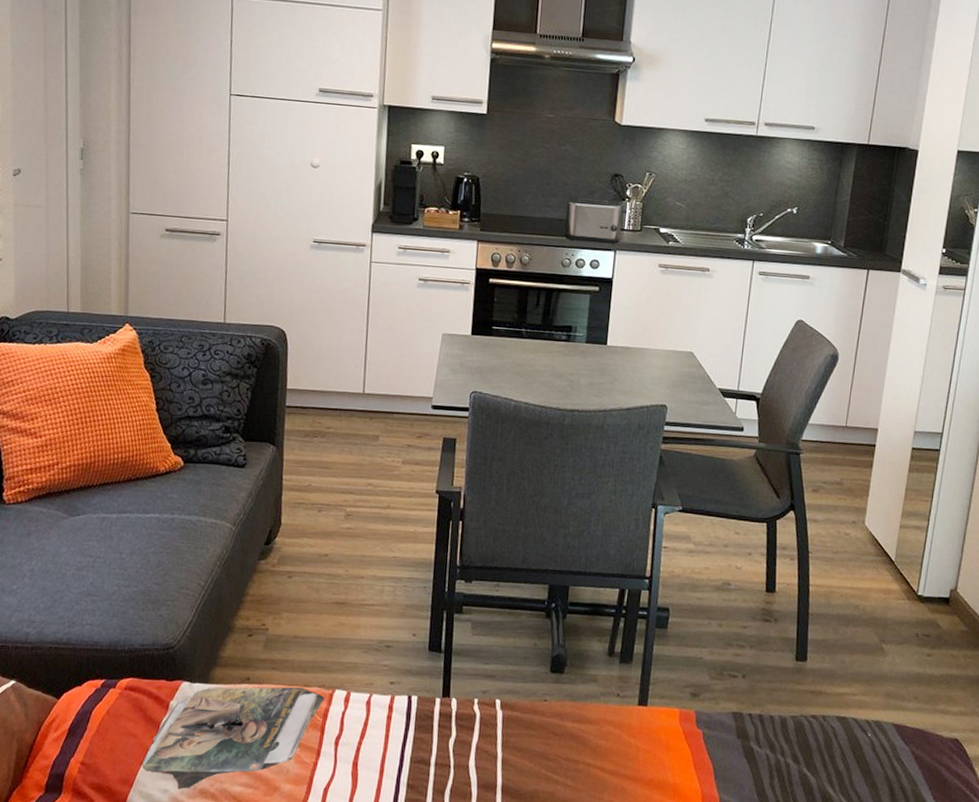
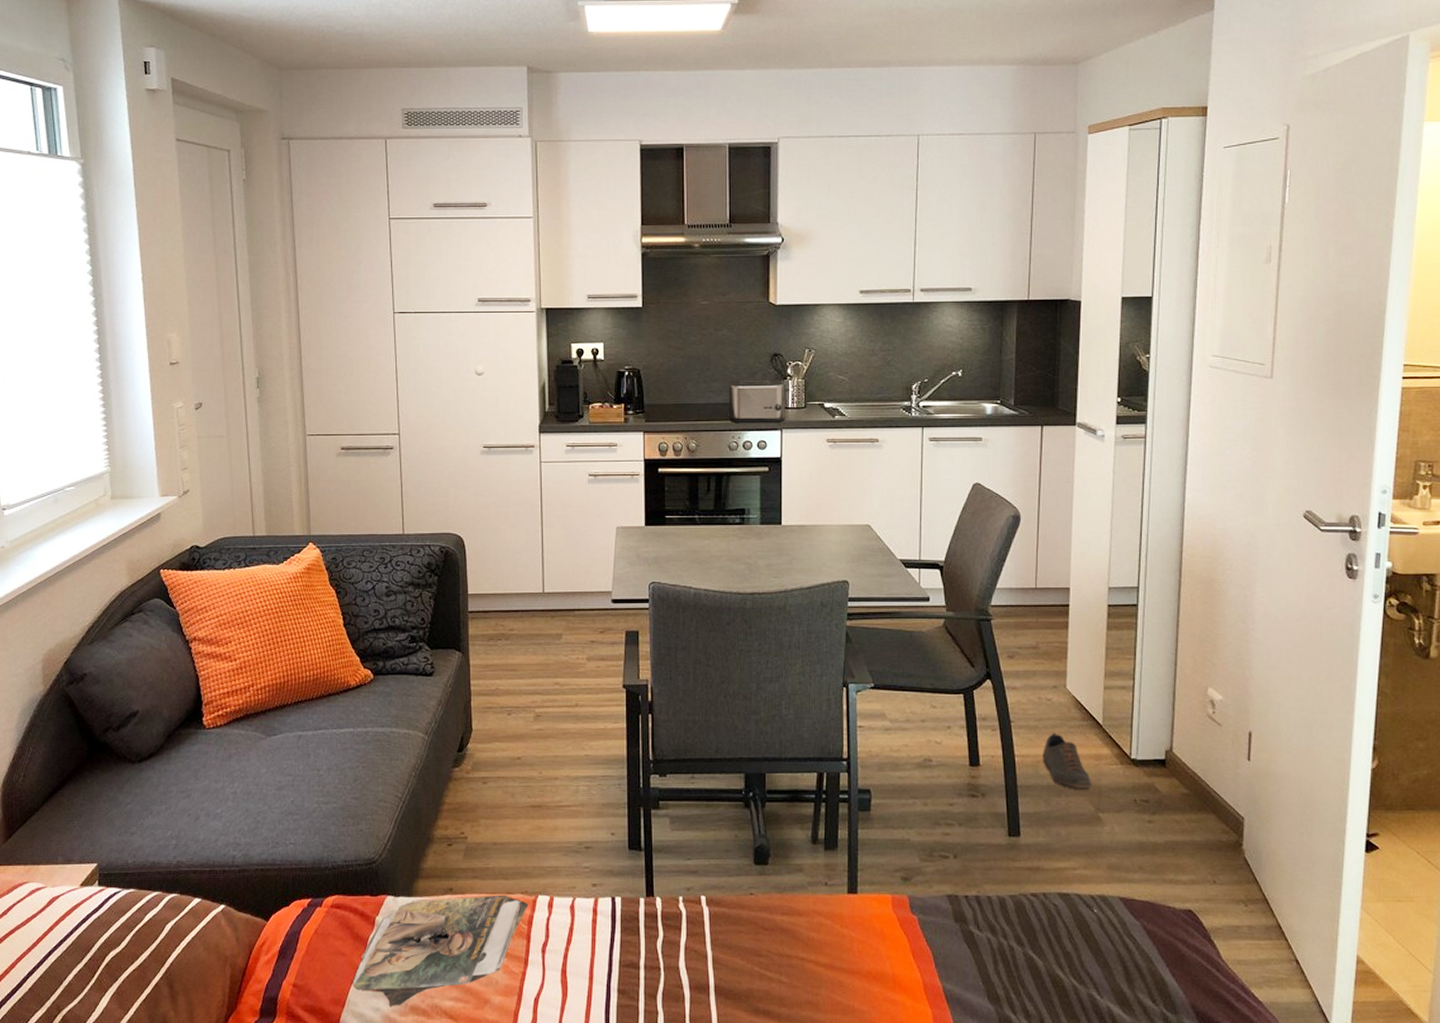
shoe: none [835,566,879,623] -> present [1043,733,1092,791]

